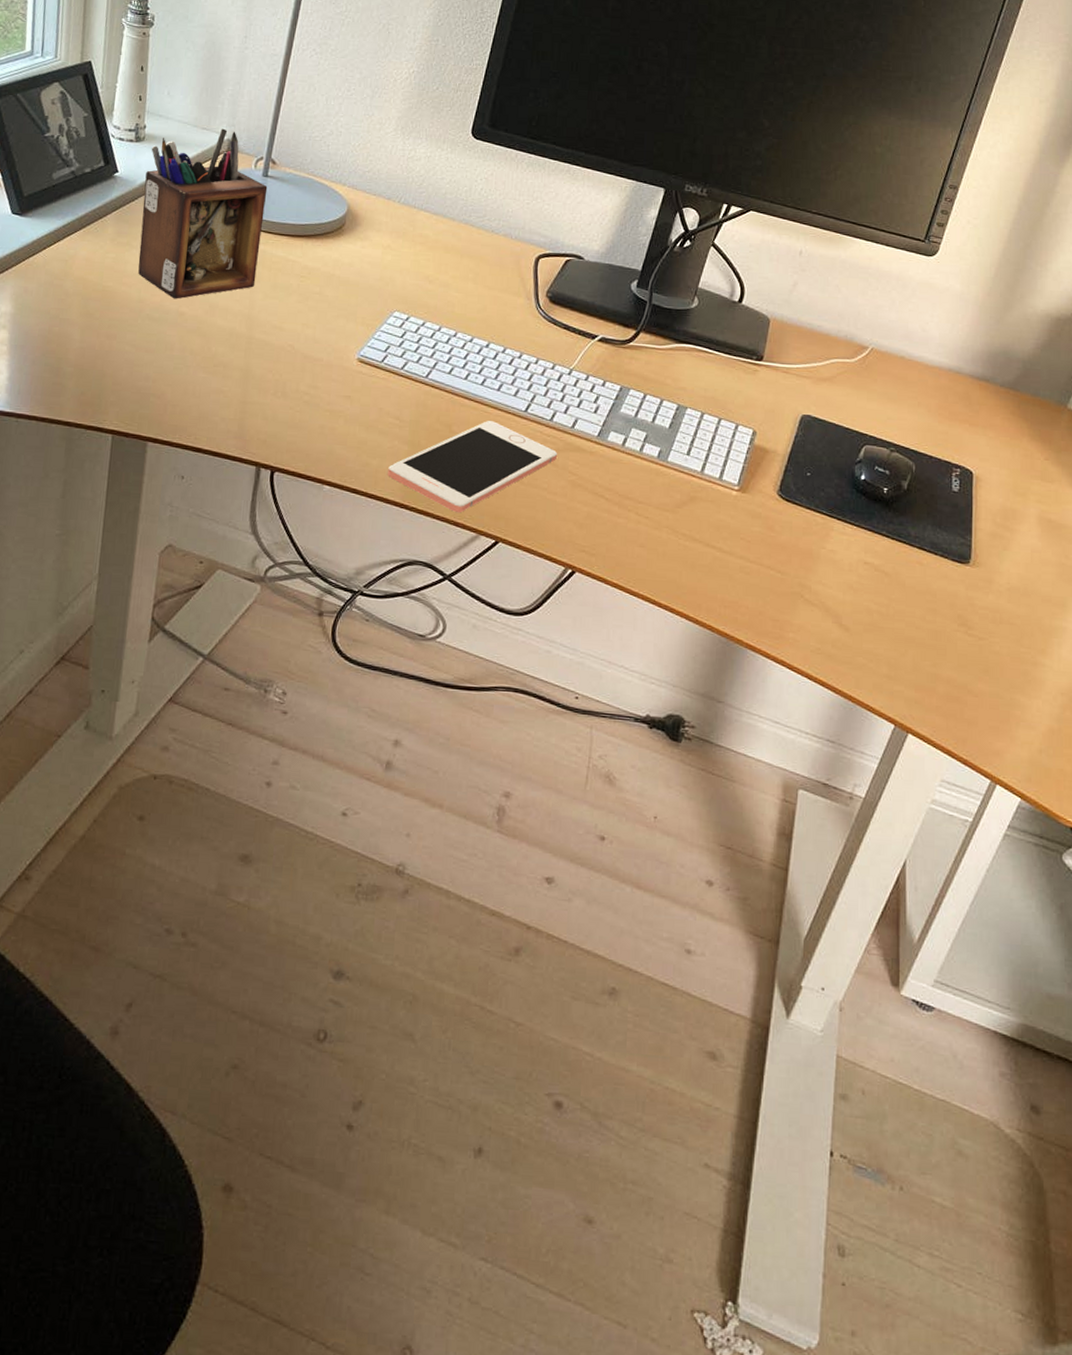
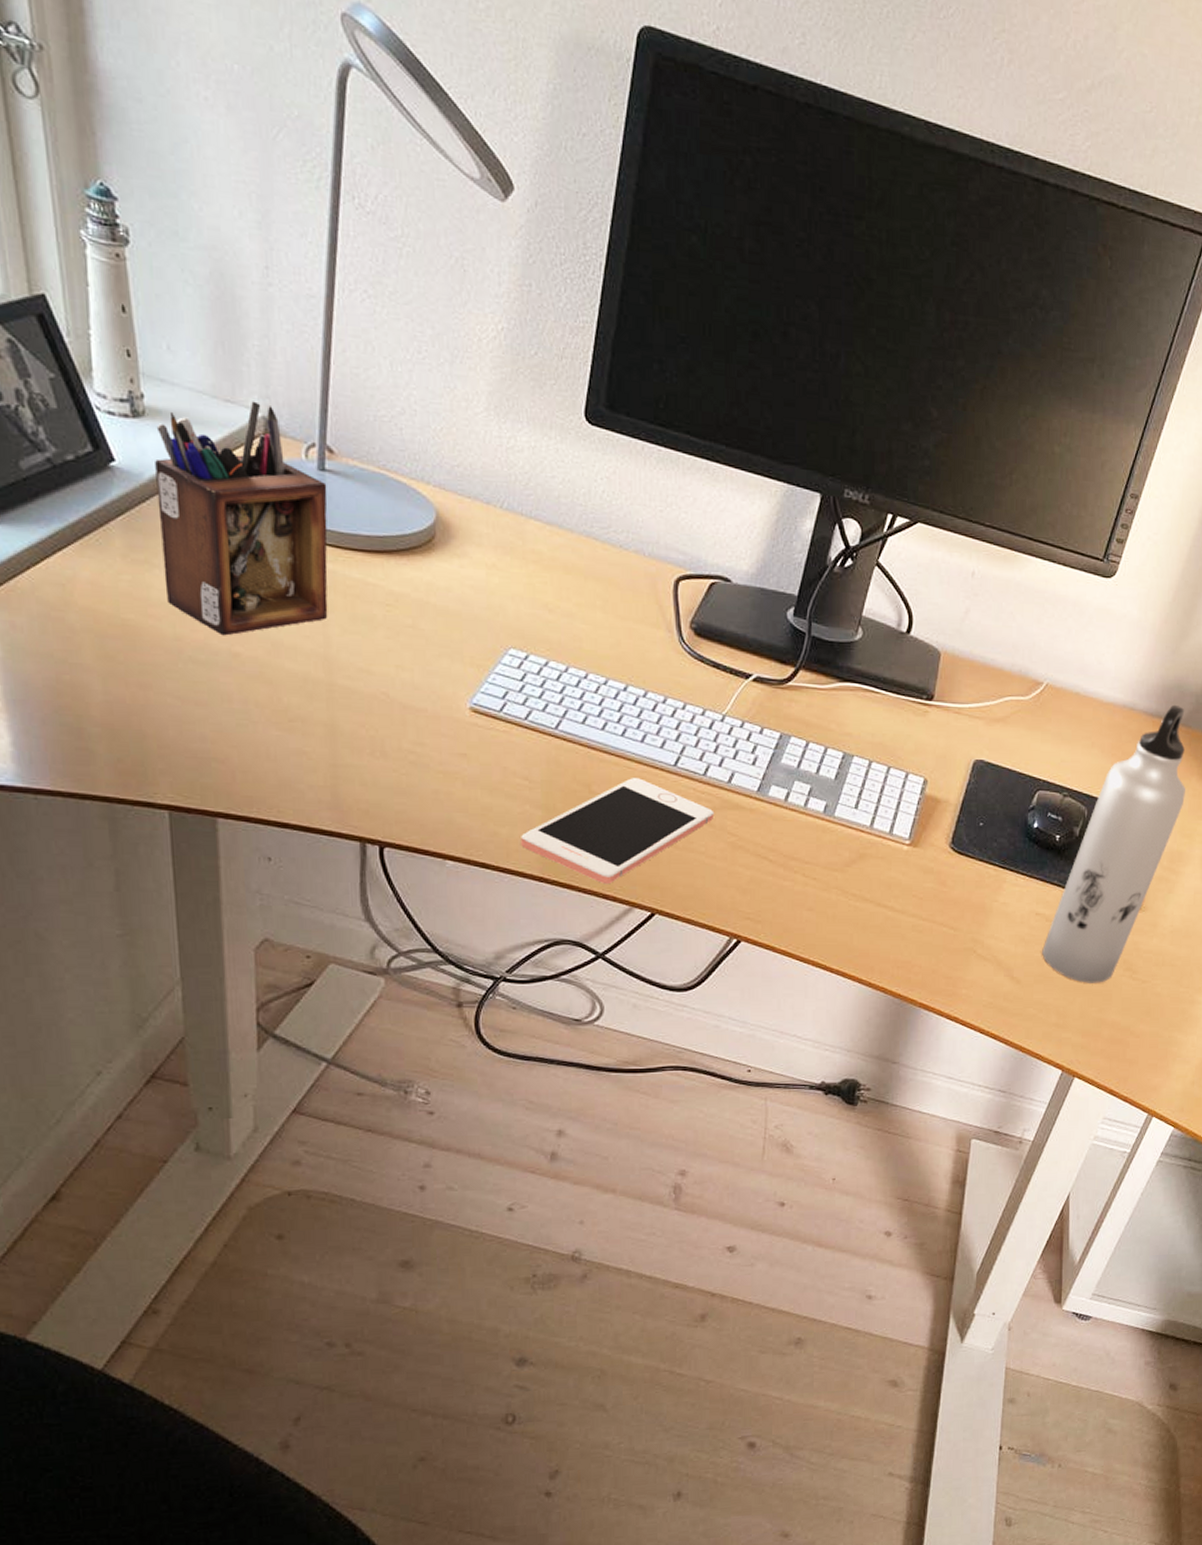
water bottle: none [871,369,1018,637] -> present [1042,704,1187,983]

